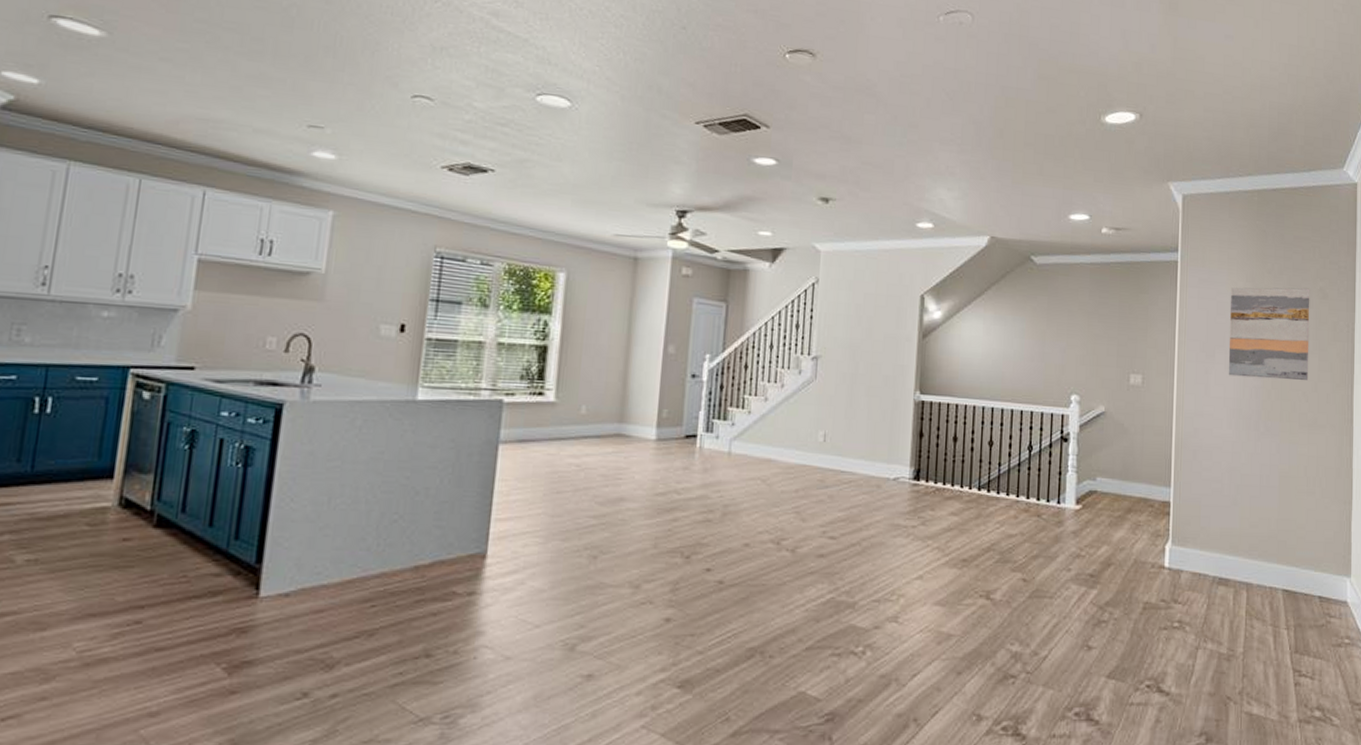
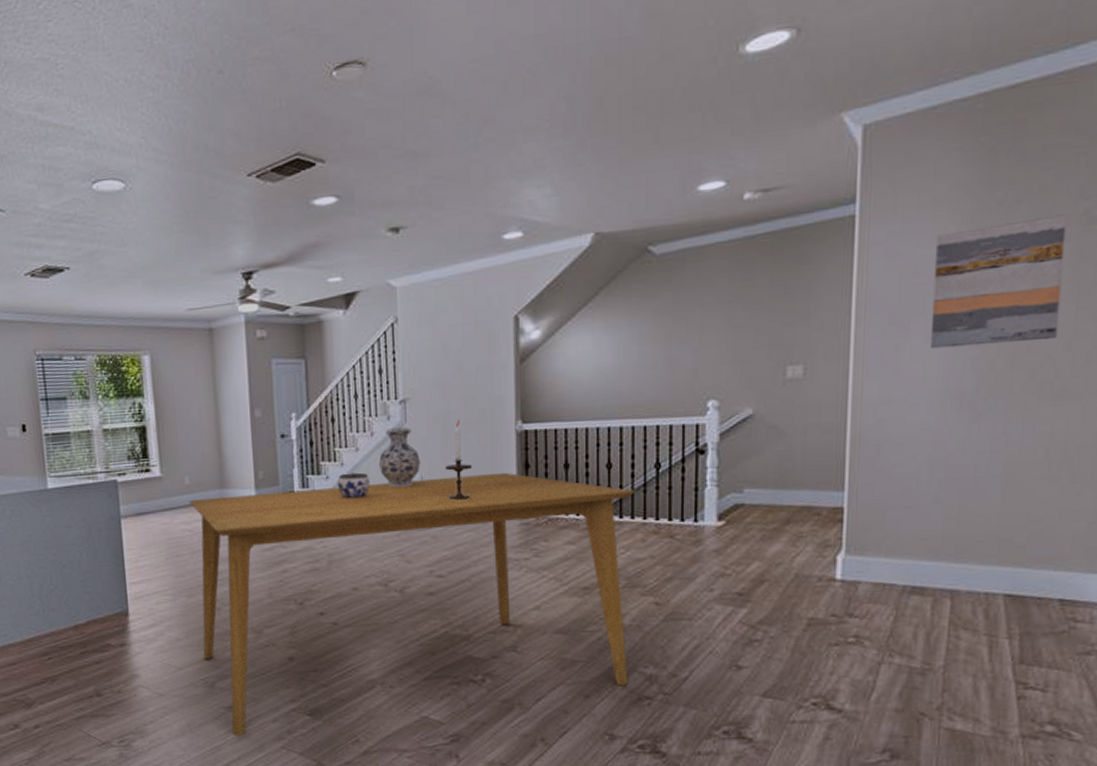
dining table: none [568,431,1012,712] -> present [188,472,636,736]
jar: none [742,422,775,450] -> present [337,472,370,499]
vase: none [785,382,826,443] -> present [378,427,421,488]
candlestick: none [847,382,872,462] -> present [445,419,472,500]

